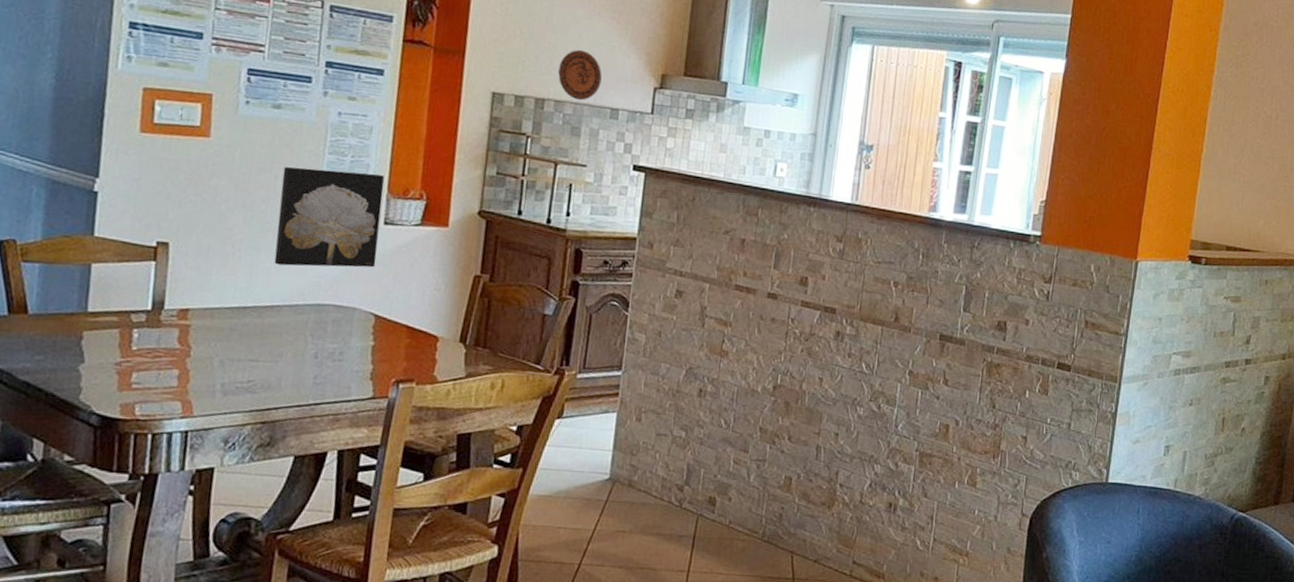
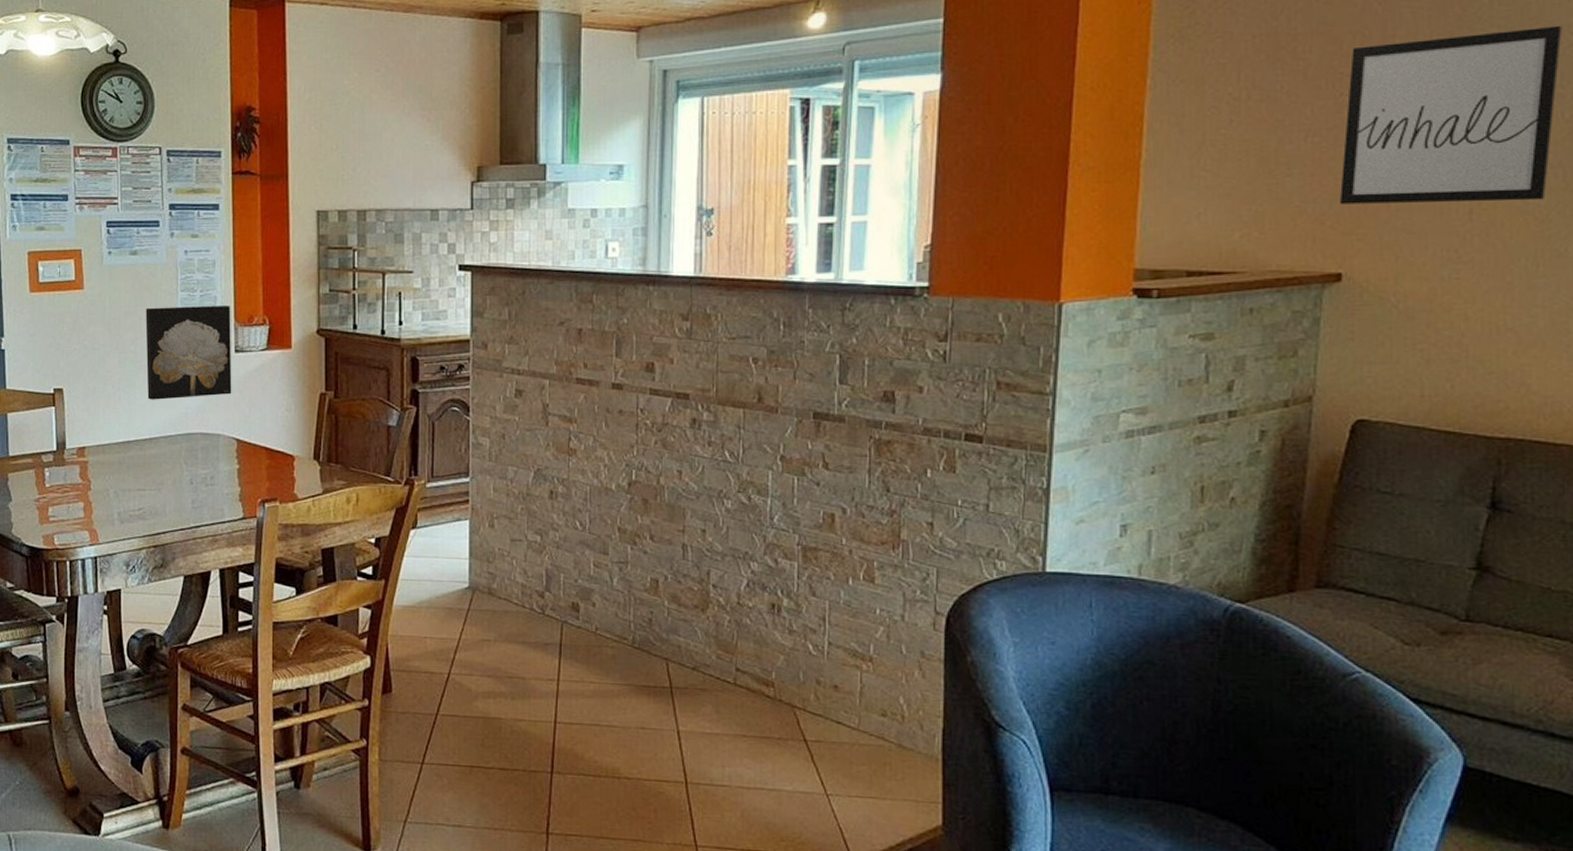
decorative plate: present [558,49,602,101] -> none [376,154,418,207]

